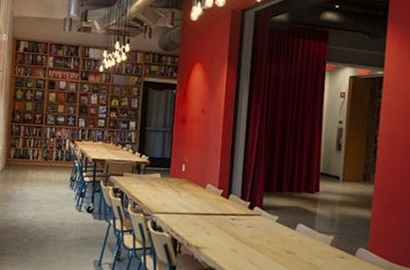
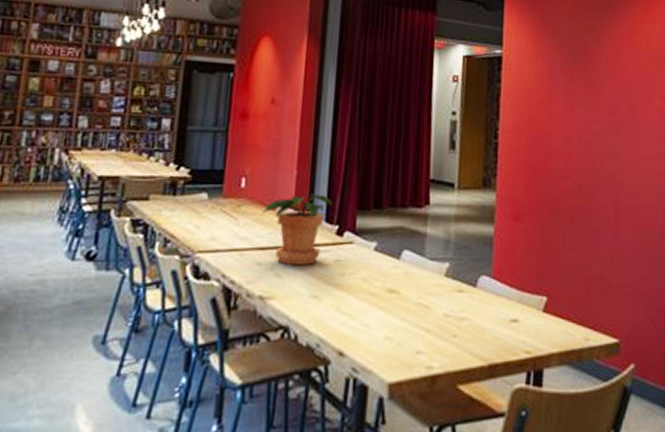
potted plant: none [196,178,245,228] -> present [261,194,332,265]

